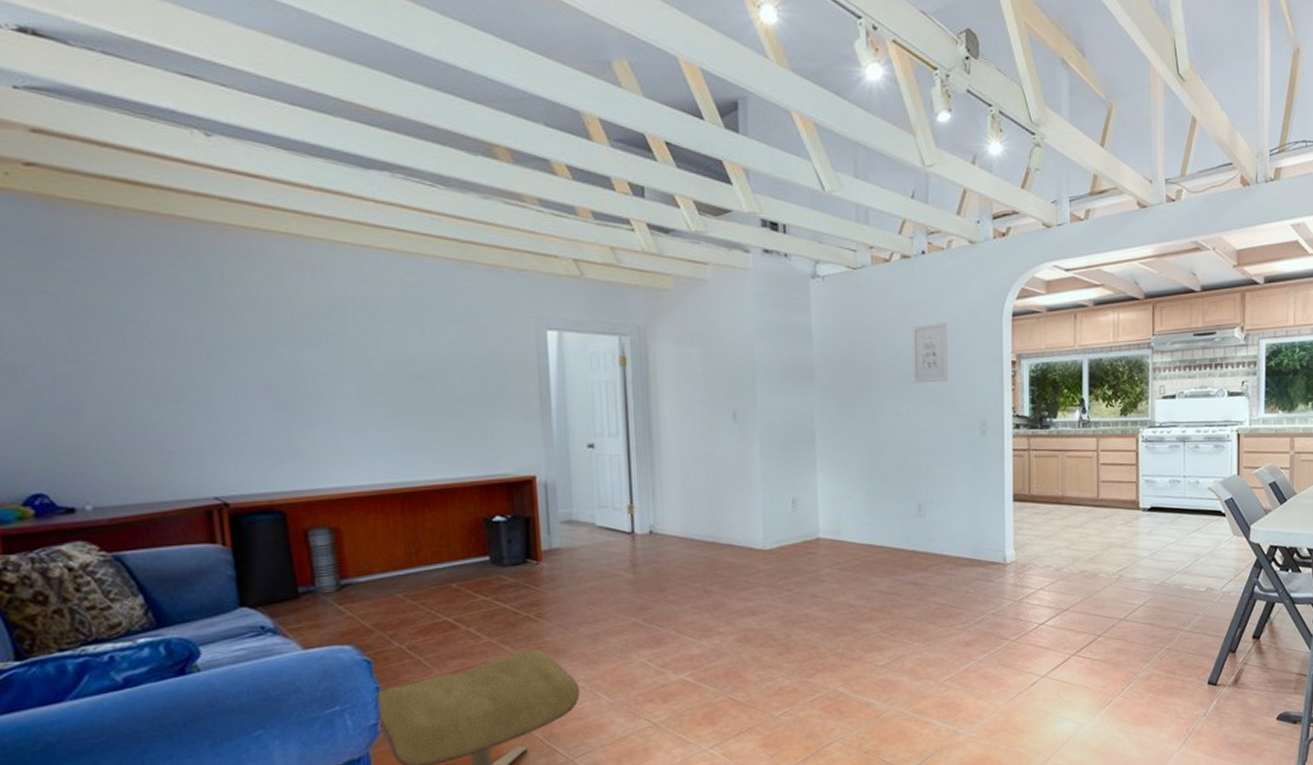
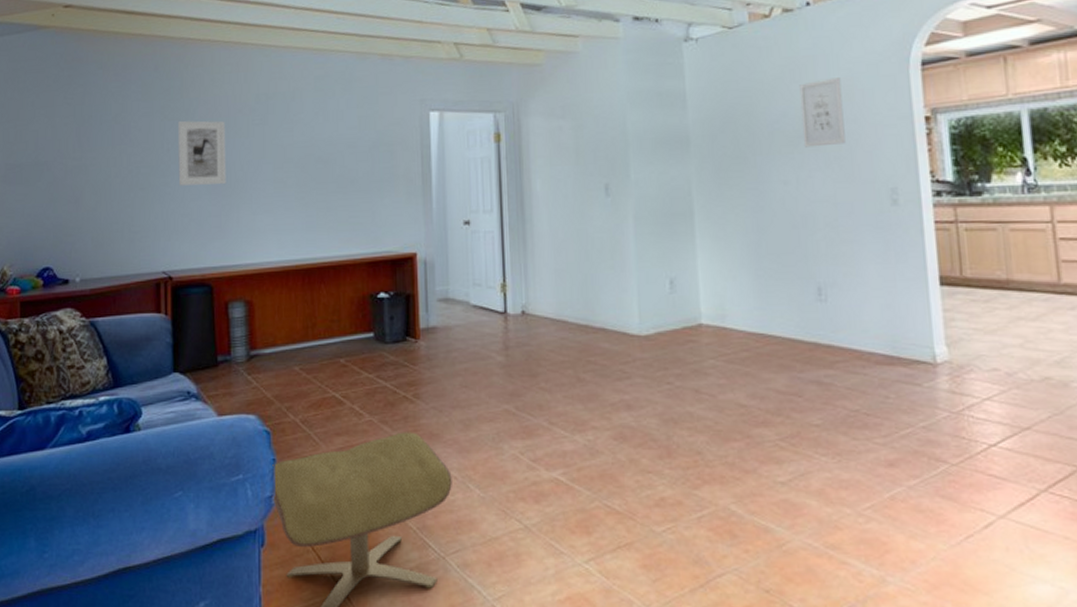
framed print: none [221,323,295,400] -> present [178,120,227,186]

